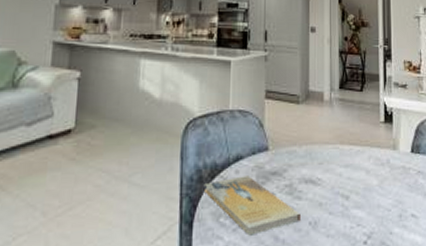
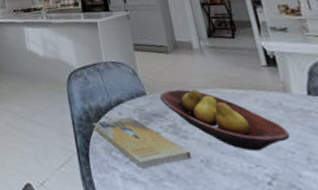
fruit bowl: none [281,145,390,211] -> present [159,89,290,151]

